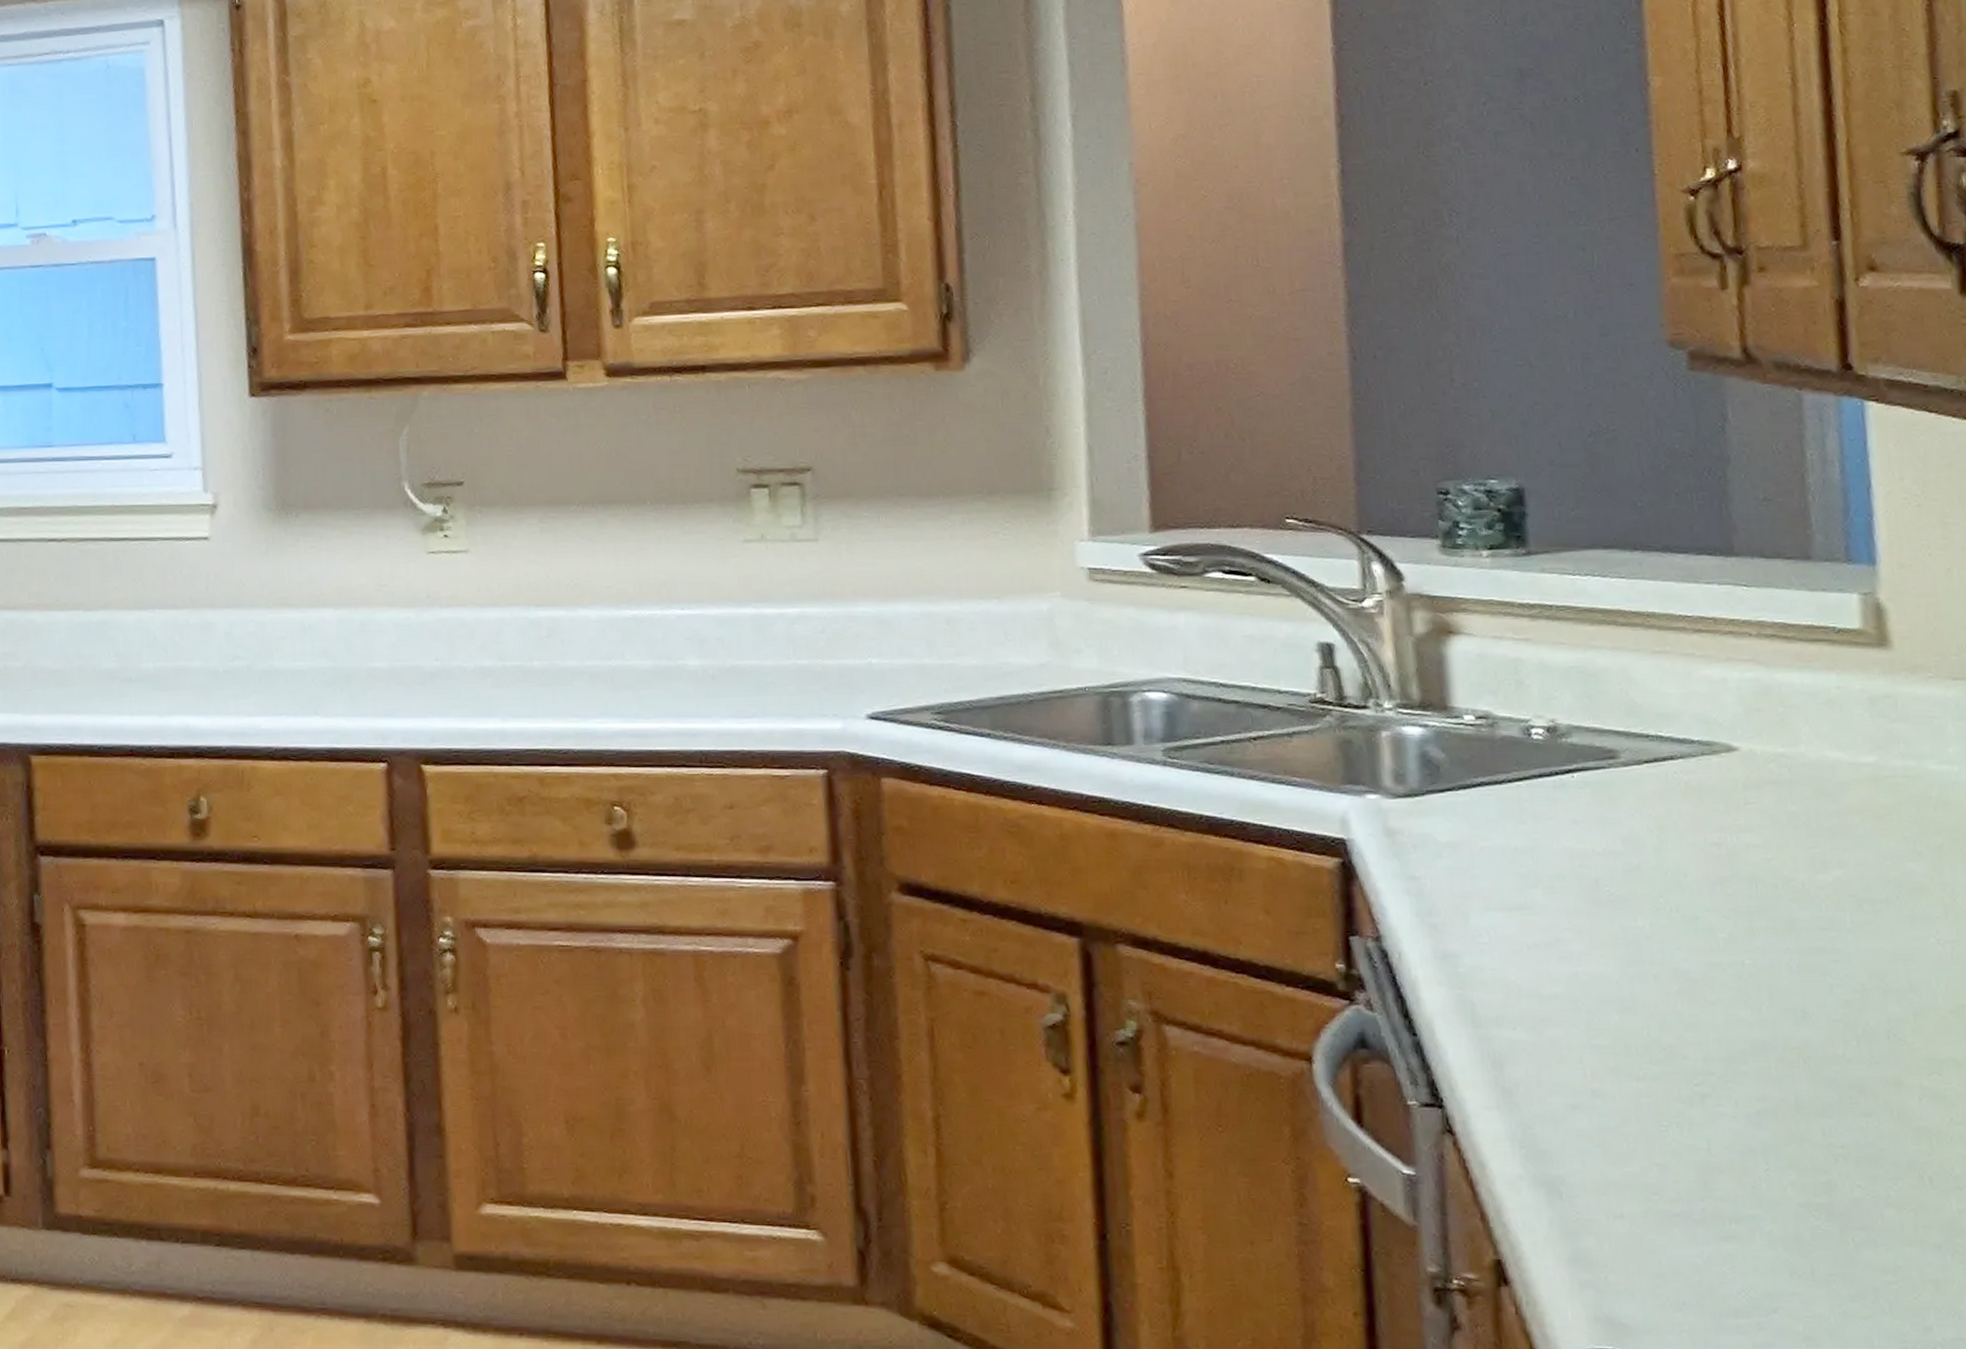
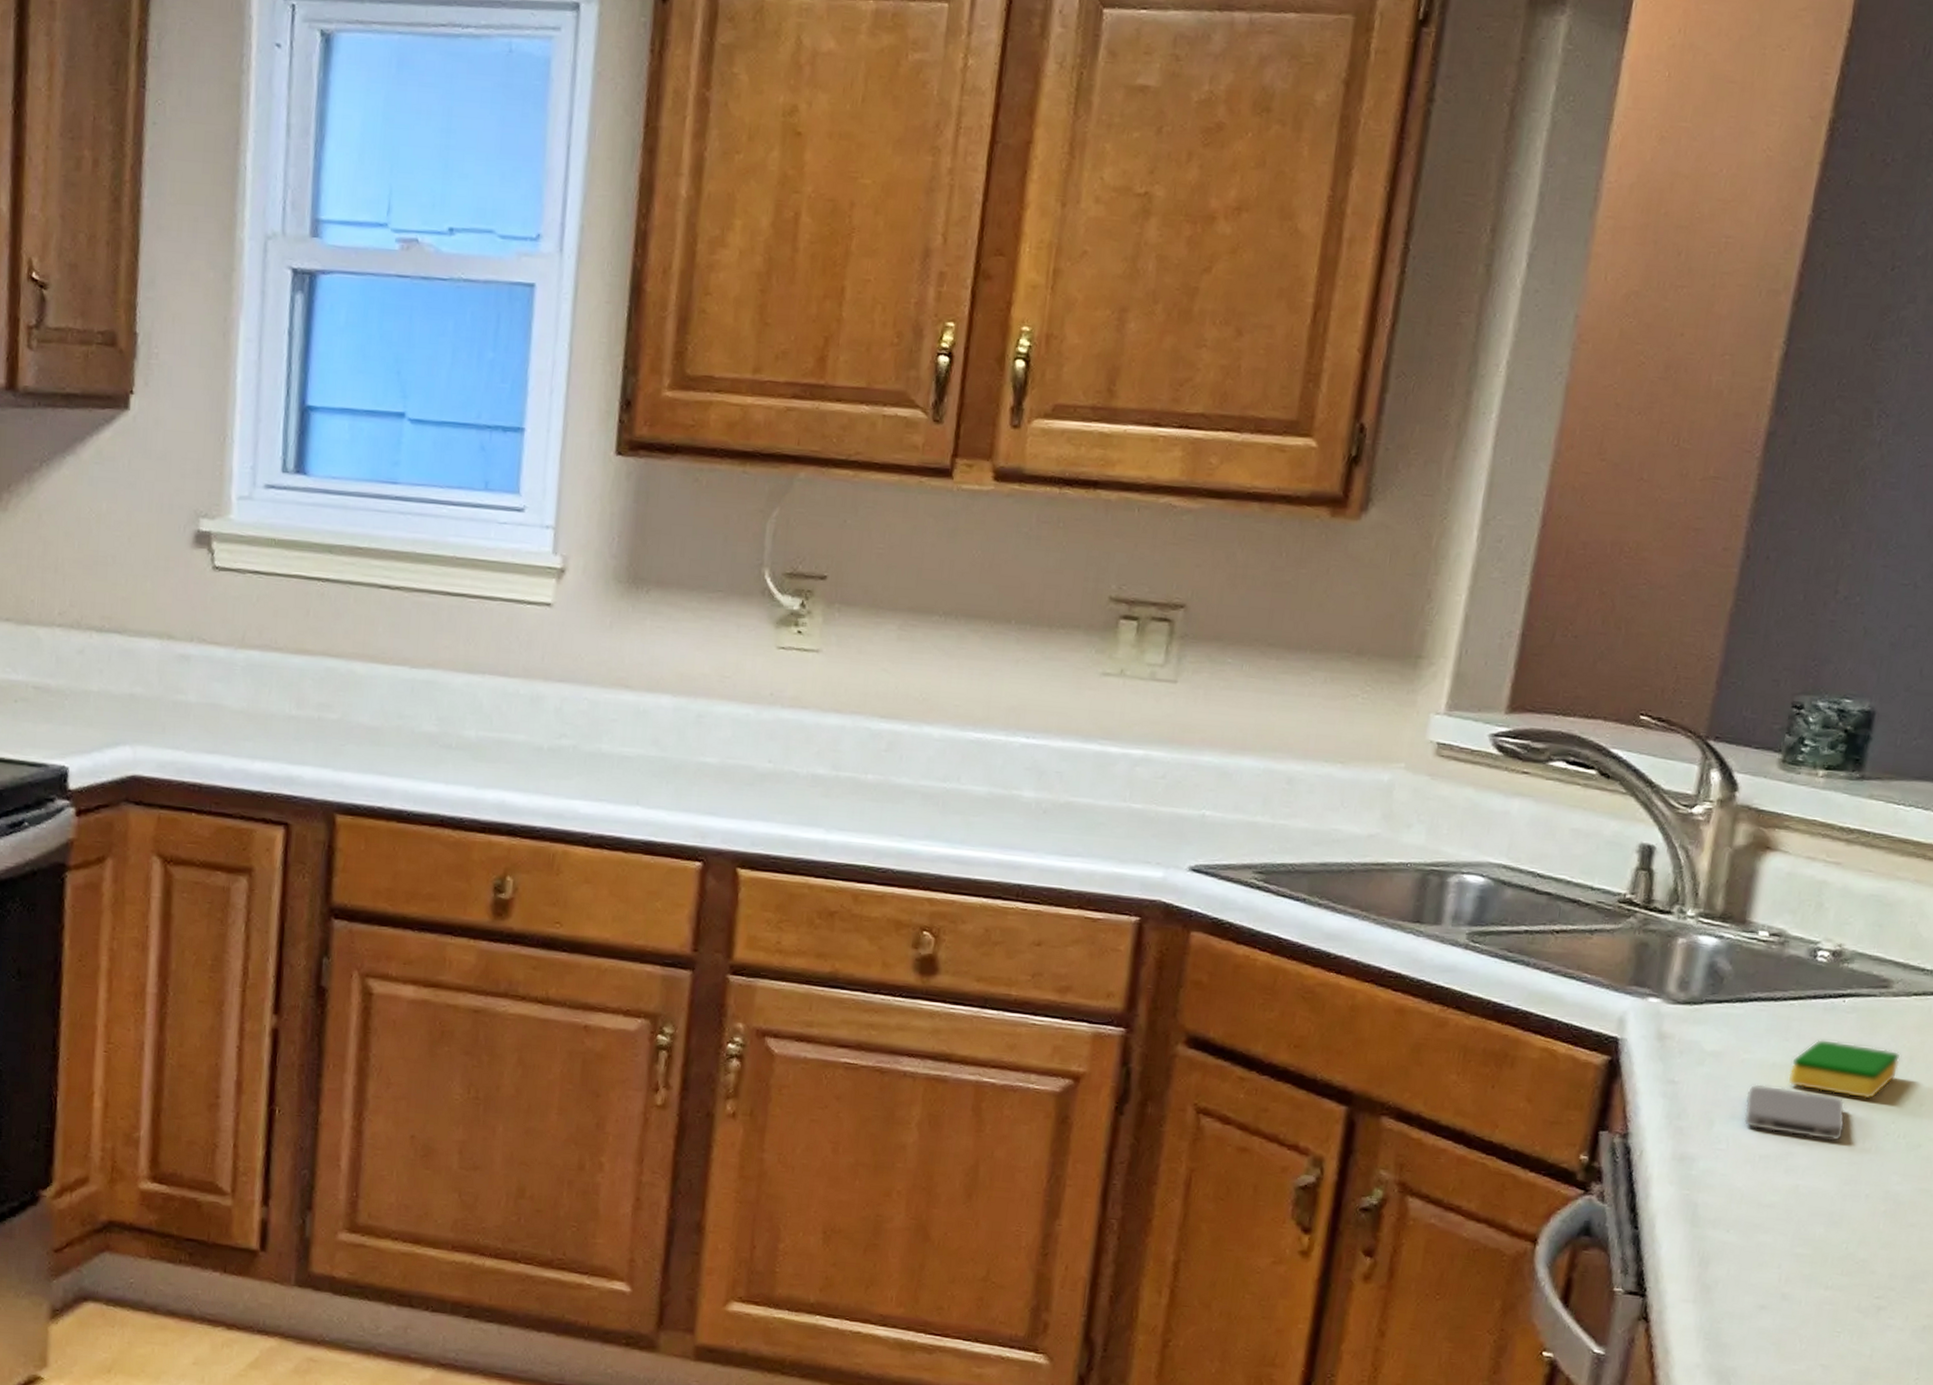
smartphone: none [1495,871,1612,922] -> present [1744,1084,1846,1141]
dish sponge: none [1534,817,1651,875] -> present [1789,1039,1900,1099]

